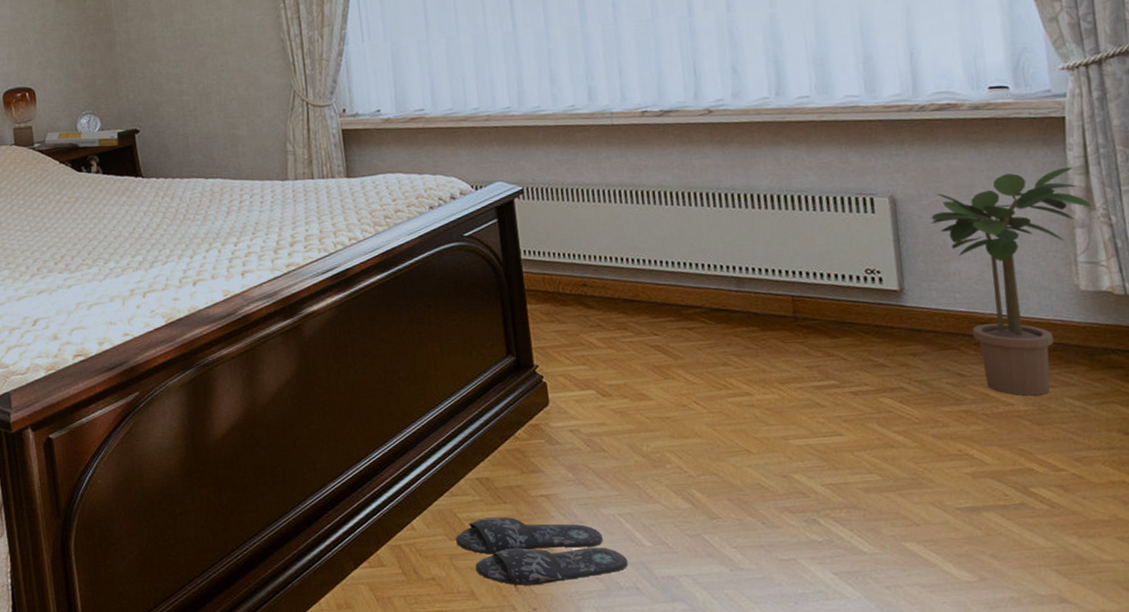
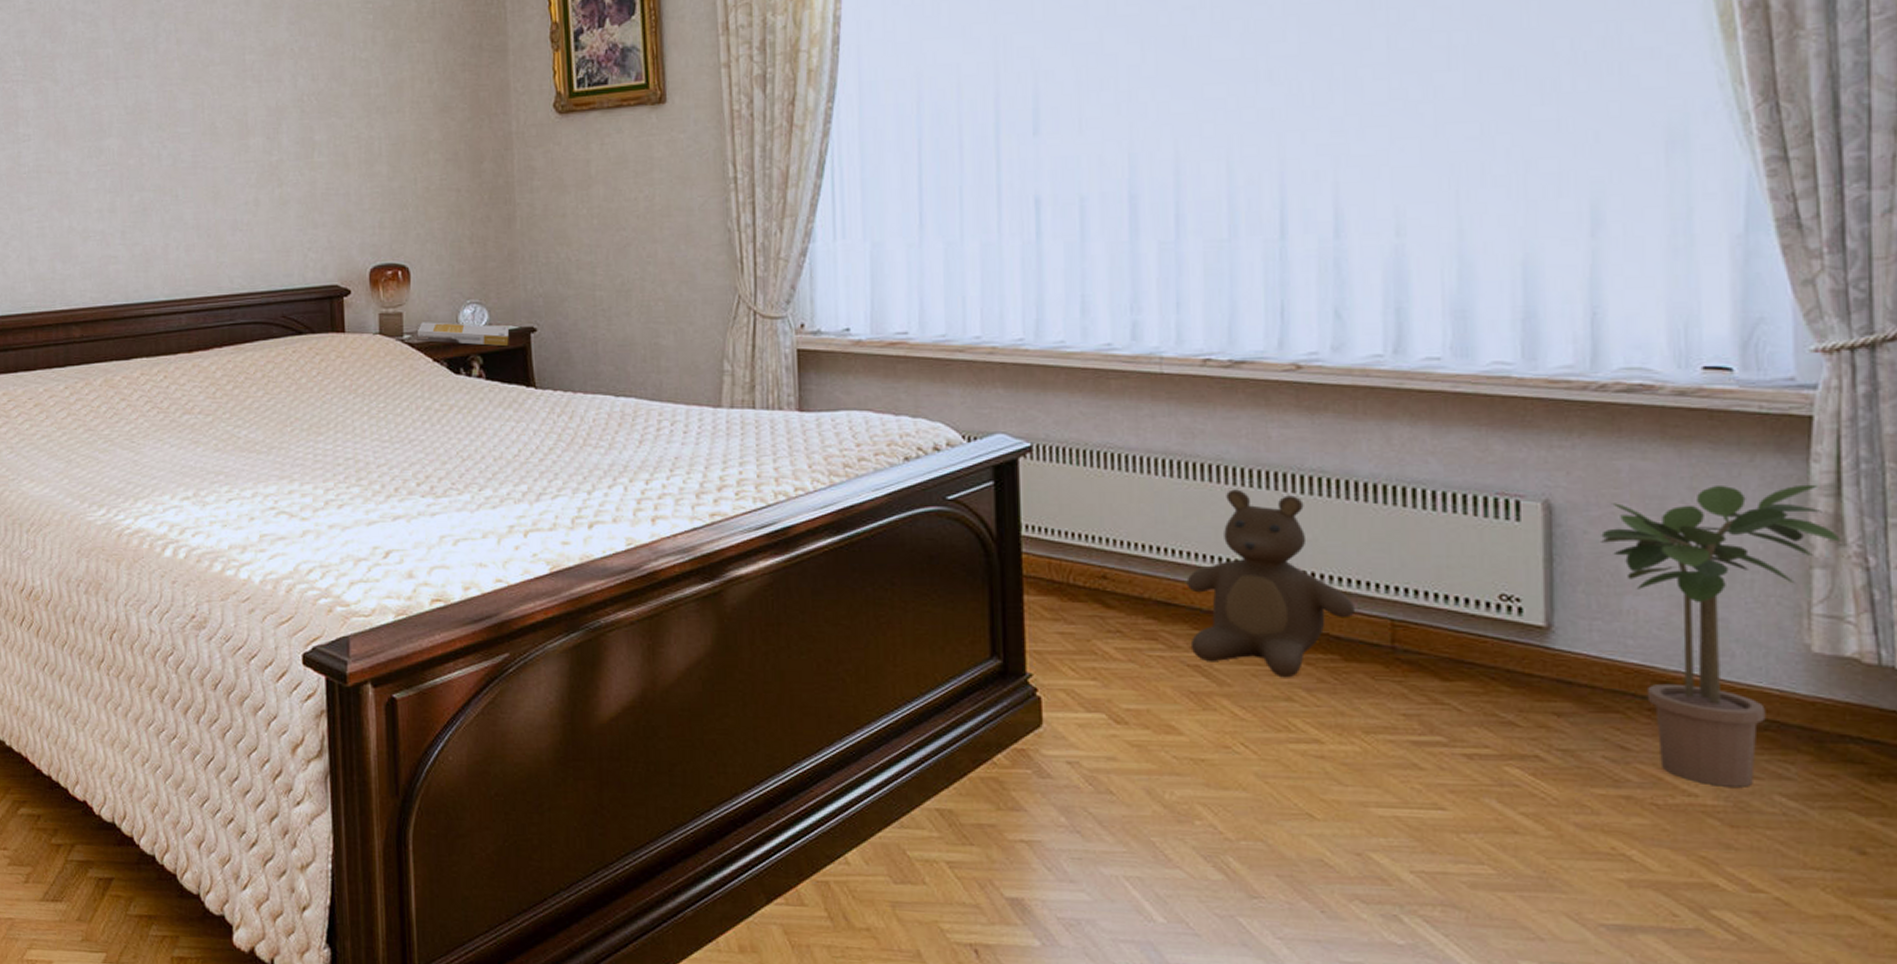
slippers: present [456,517,628,586] -> none [902,860,1131,954]
teddy bear: none [644,208,766,349] -> present [1186,489,1354,678]

